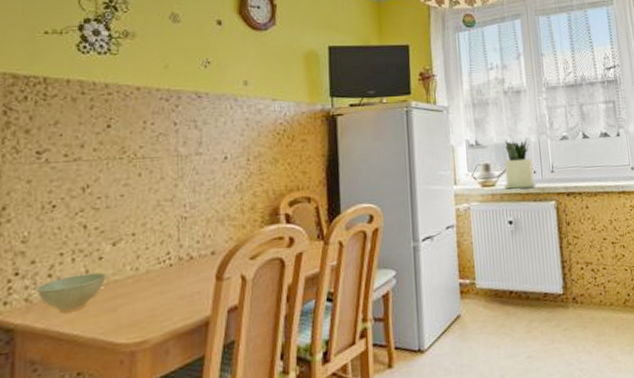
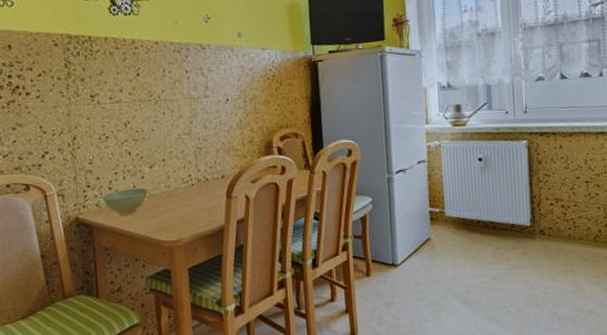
planter: present [503,138,537,189] -> none [474,80,509,129]

